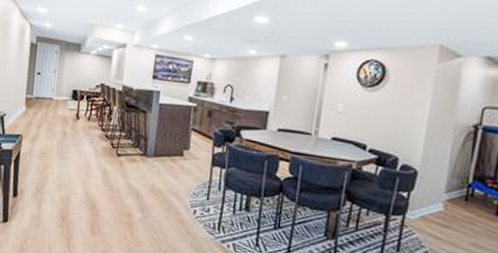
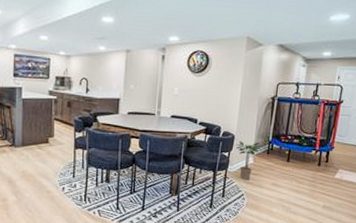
potted plant: none [418,179,462,234] -> present [235,141,265,180]

